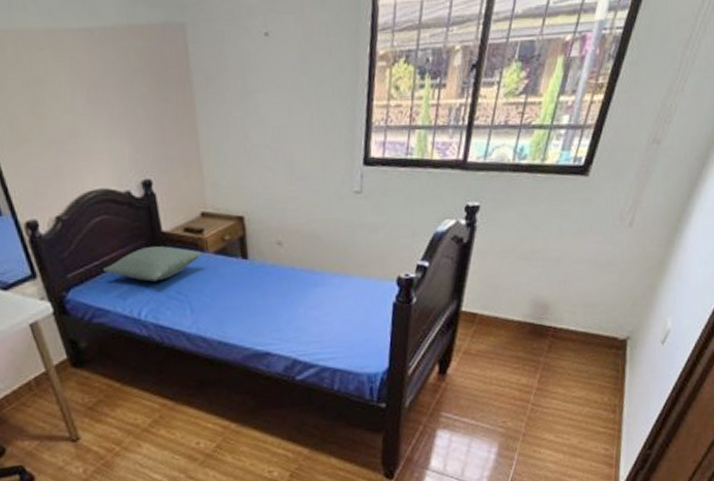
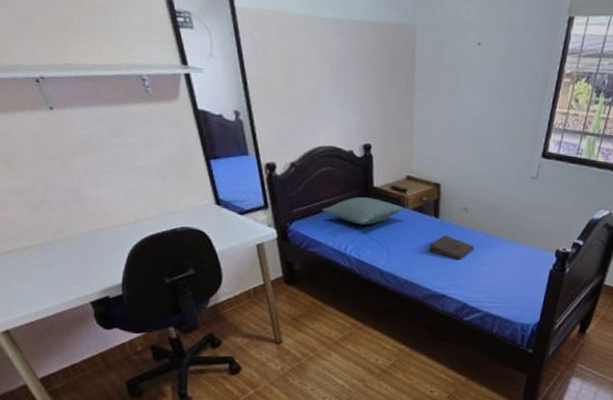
pizza box: none [241,279,296,307] -> present [429,235,474,259]

